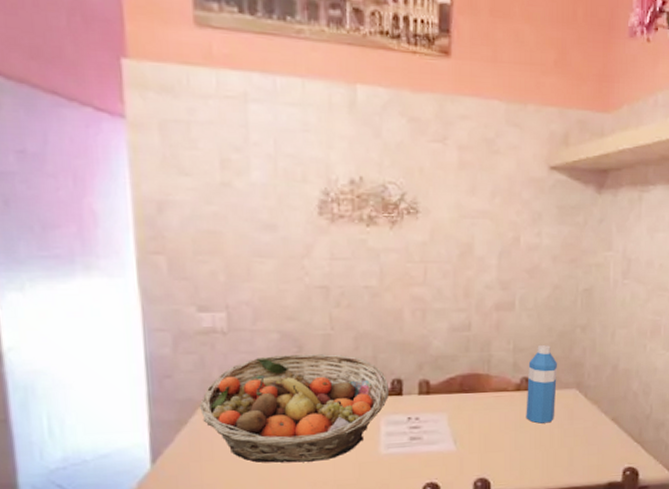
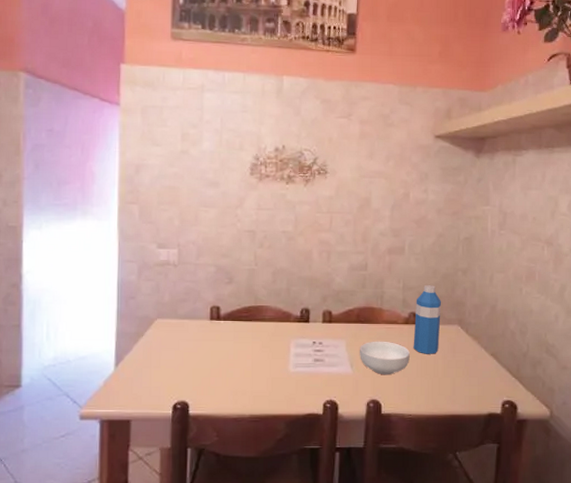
fruit basket: present [198,353,390,463] -> none [152,284,299,374]
cereal bowl: none [464,411,522,450] -> present [360,341,410,375]

